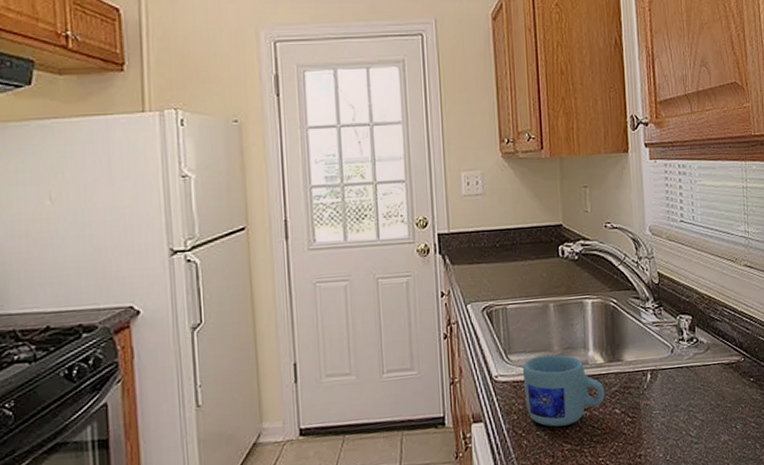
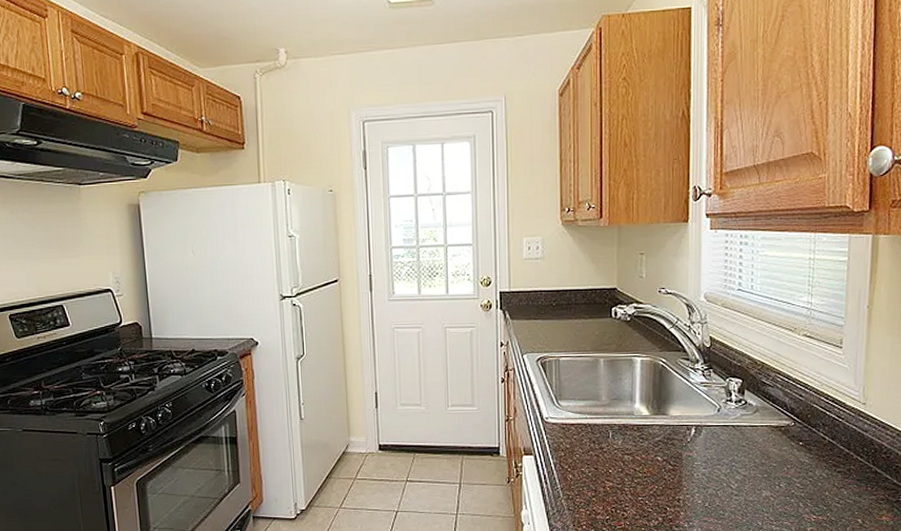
mug: present [522,354,605,427] -> none [571,404,649,466]

